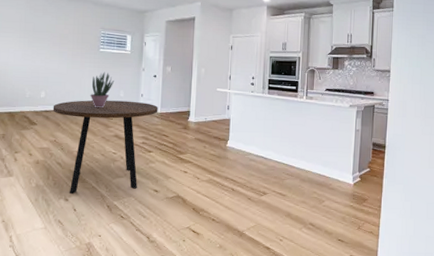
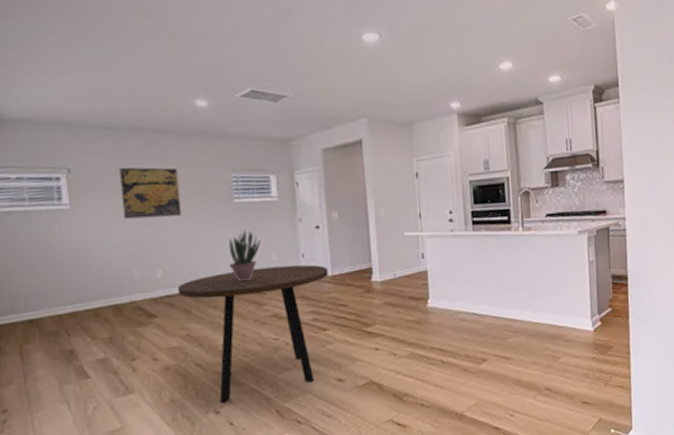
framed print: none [25,18,65,57] -> present [118,167,182,220]

